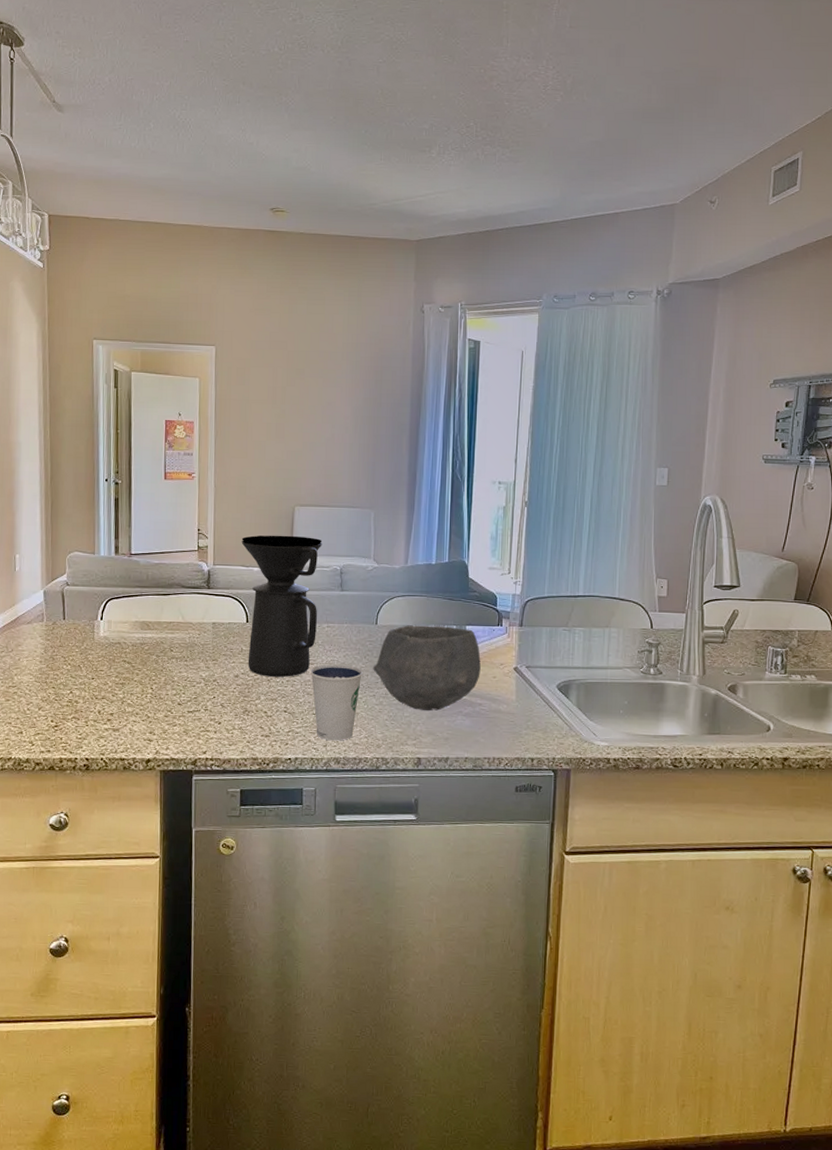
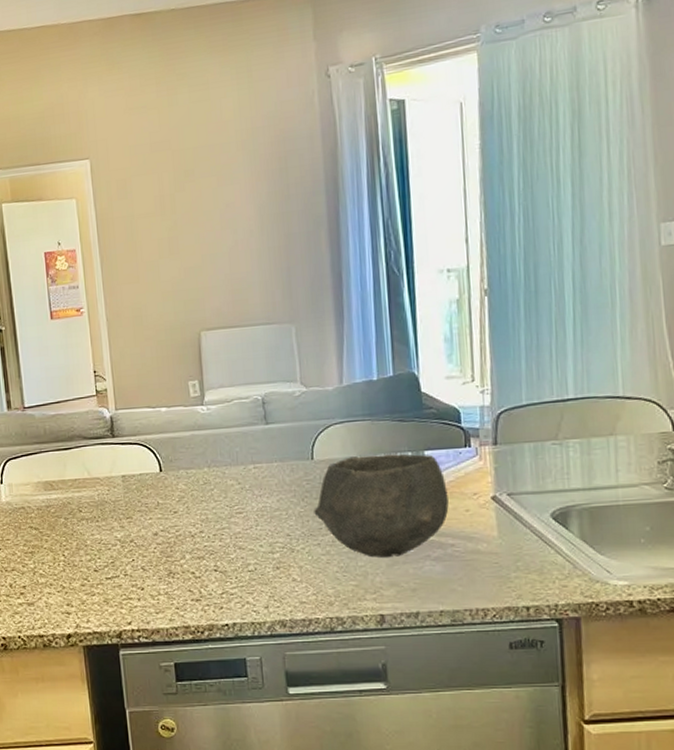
coffee maker: present [241,535,323,677] -> none [143,365,242,532]
dixie cup: present [310,664,364,741] -> none [240,511,303,601]

